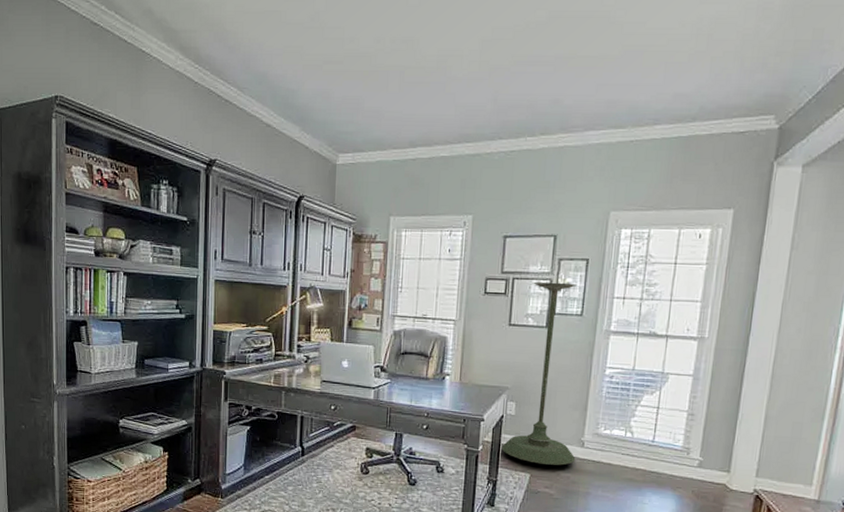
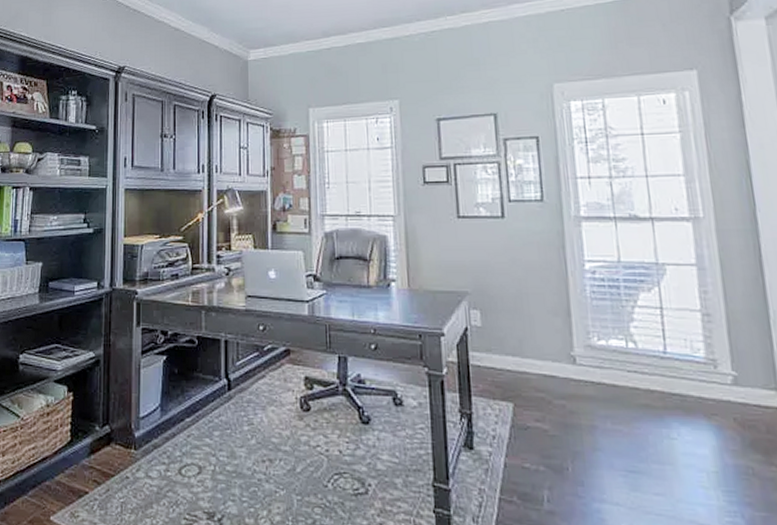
plant stand: present [501,282,578,466] -> none [471,164,569,390]

